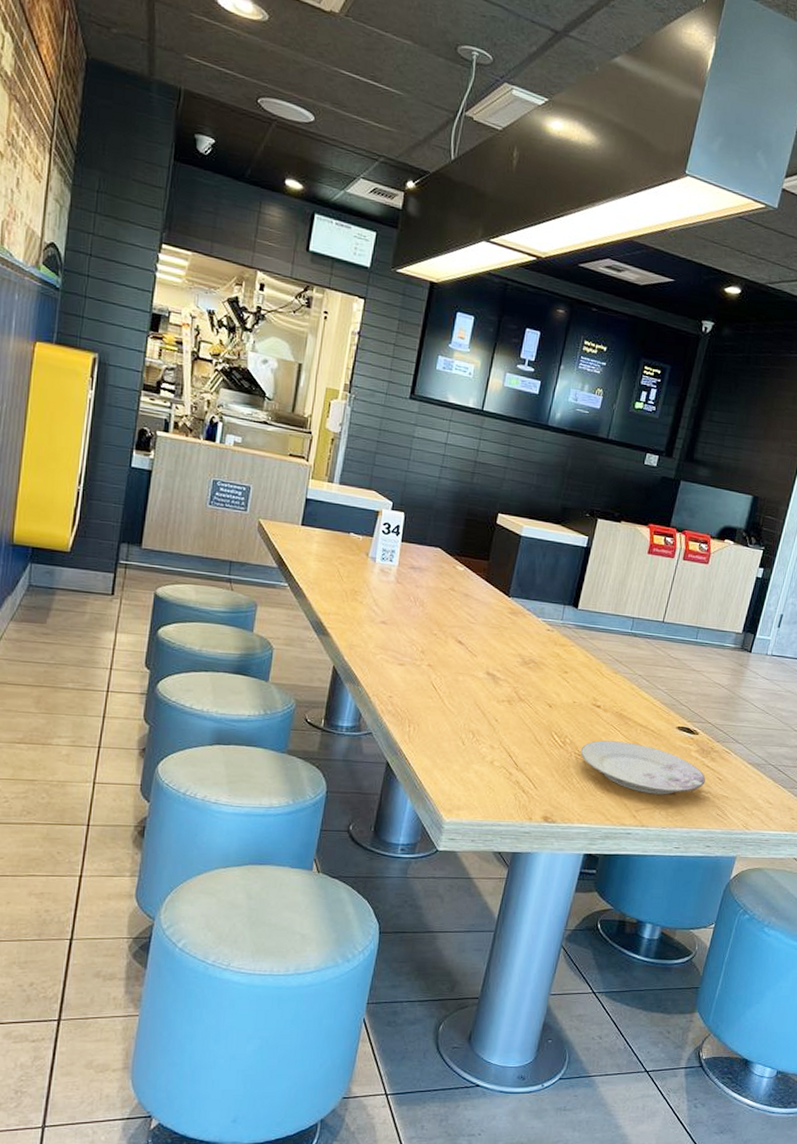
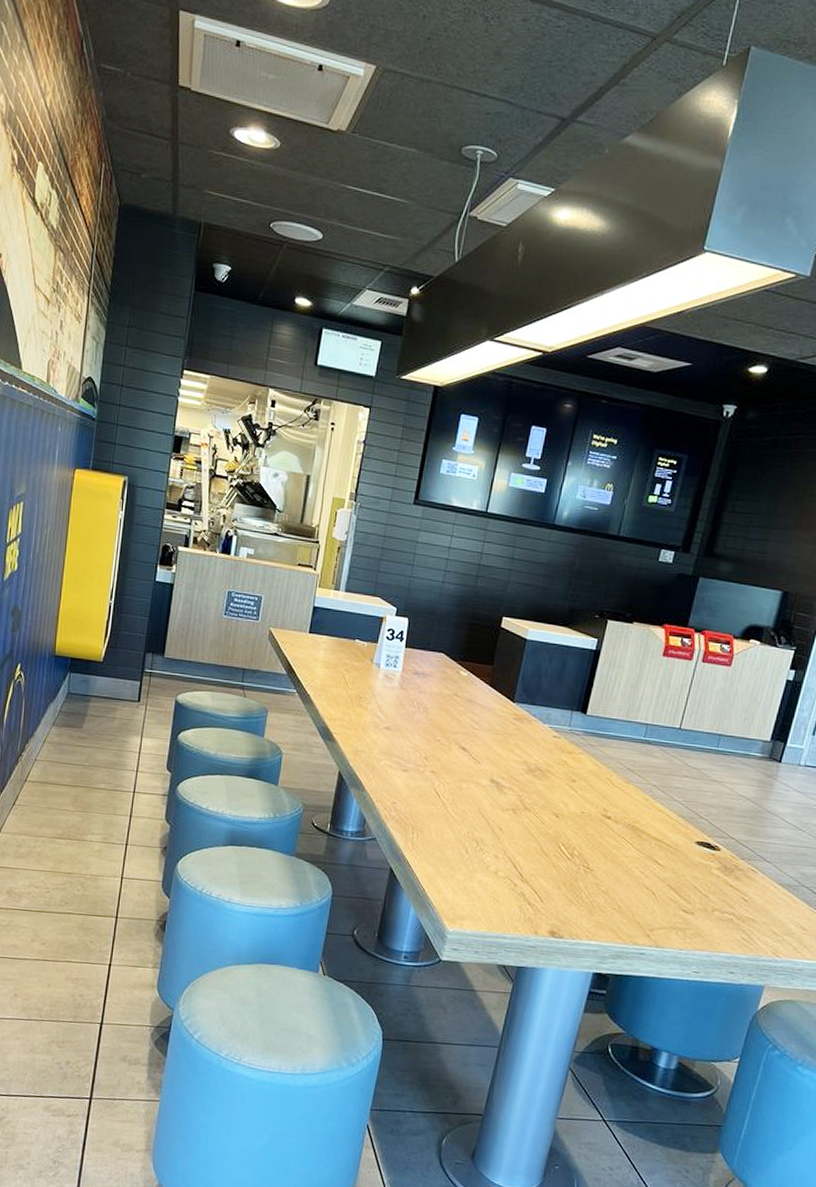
plate: present [580,740,706,795] -> none [589,853,728,915]

